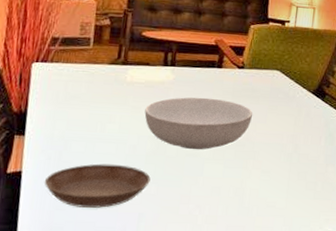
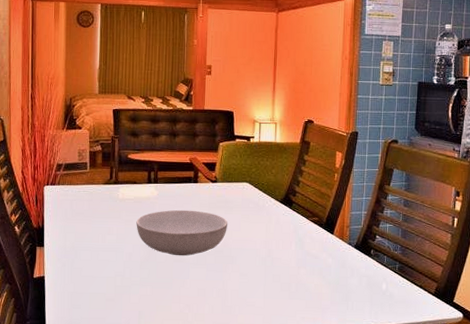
saucer: present [44,163,151,208] -> none [62,269,146,307]

